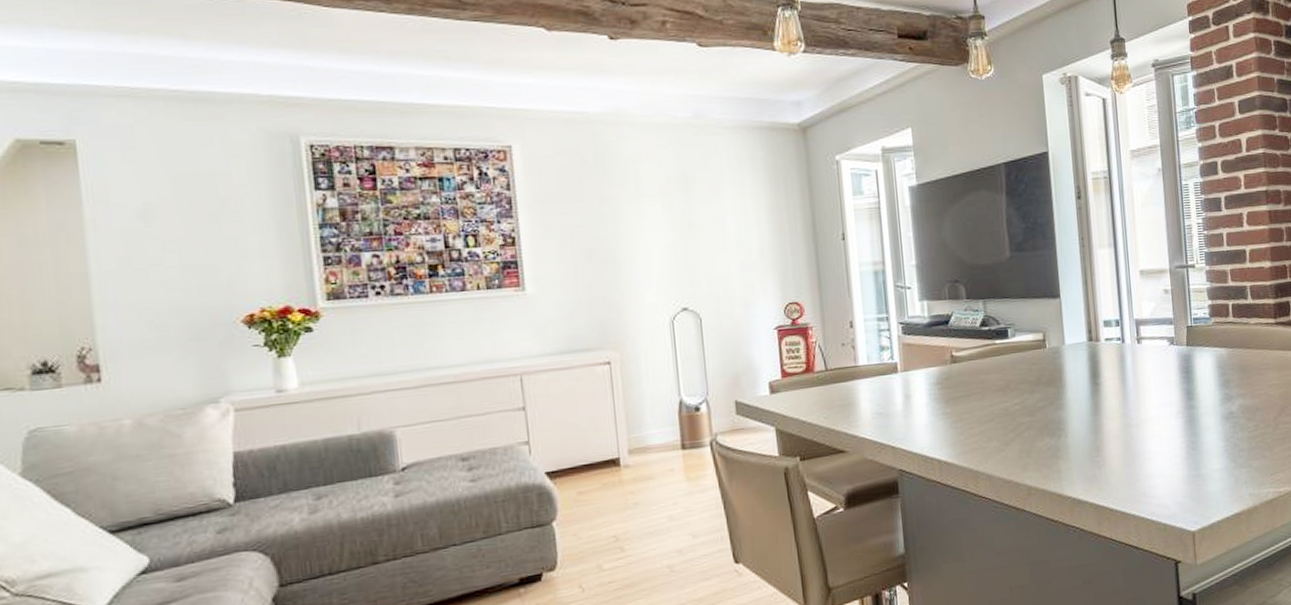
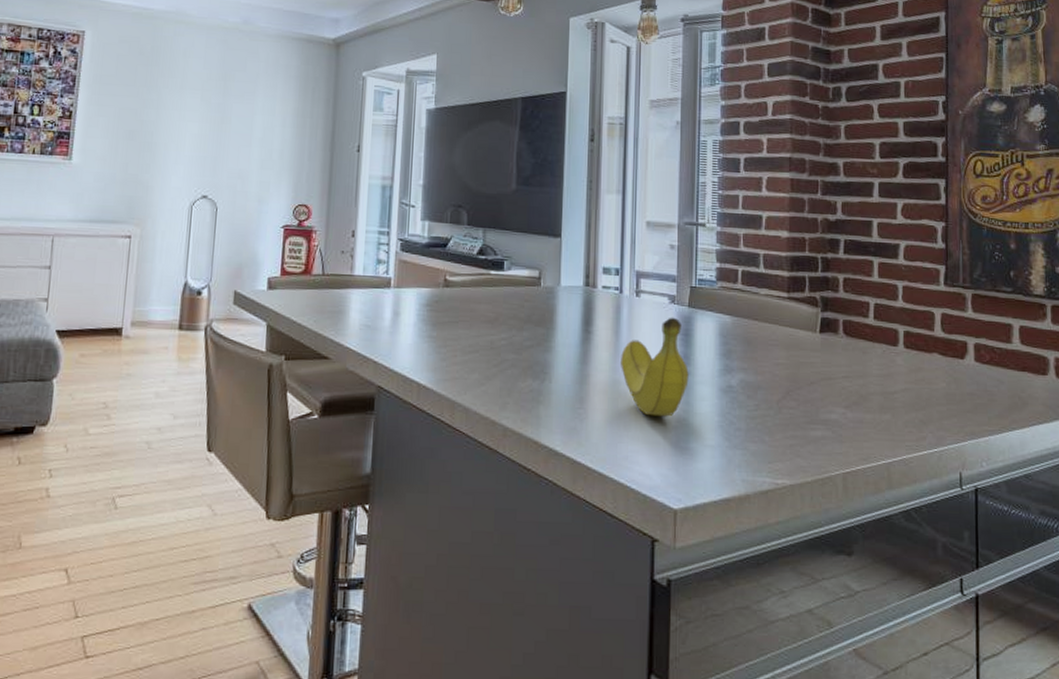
fruit: none [1129,357,1194,453] -> present [621,317,689,417]

